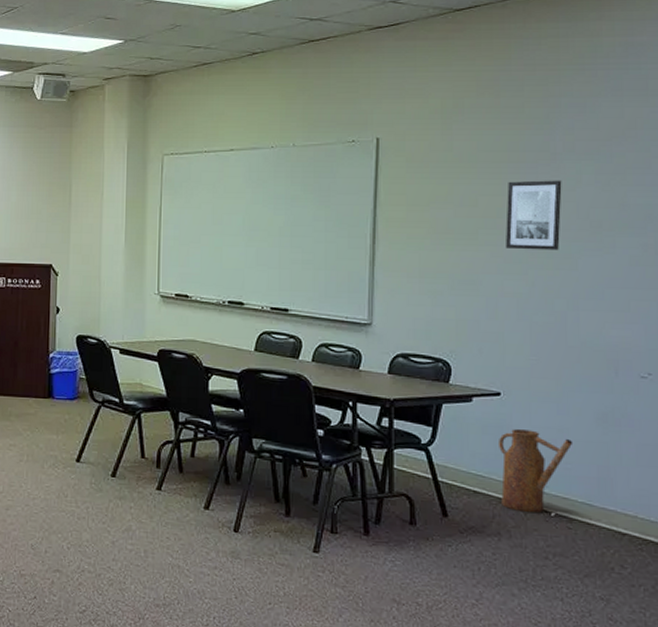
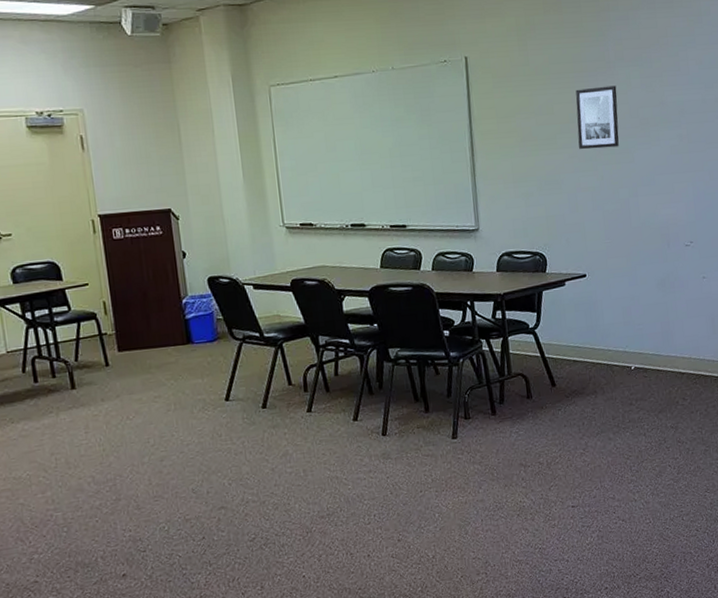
watering can: present [499,429,573,513] -> none [588,302,643,371]

